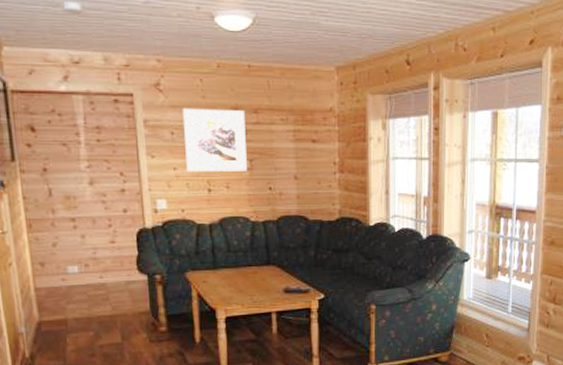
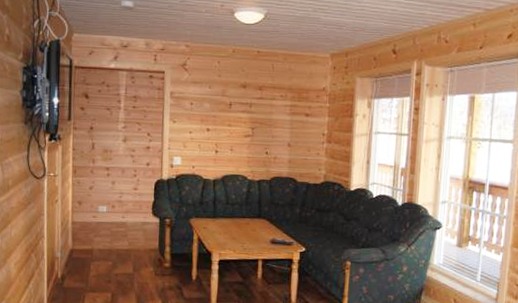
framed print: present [182,108,247,172] -> none [200,84,251,138]

